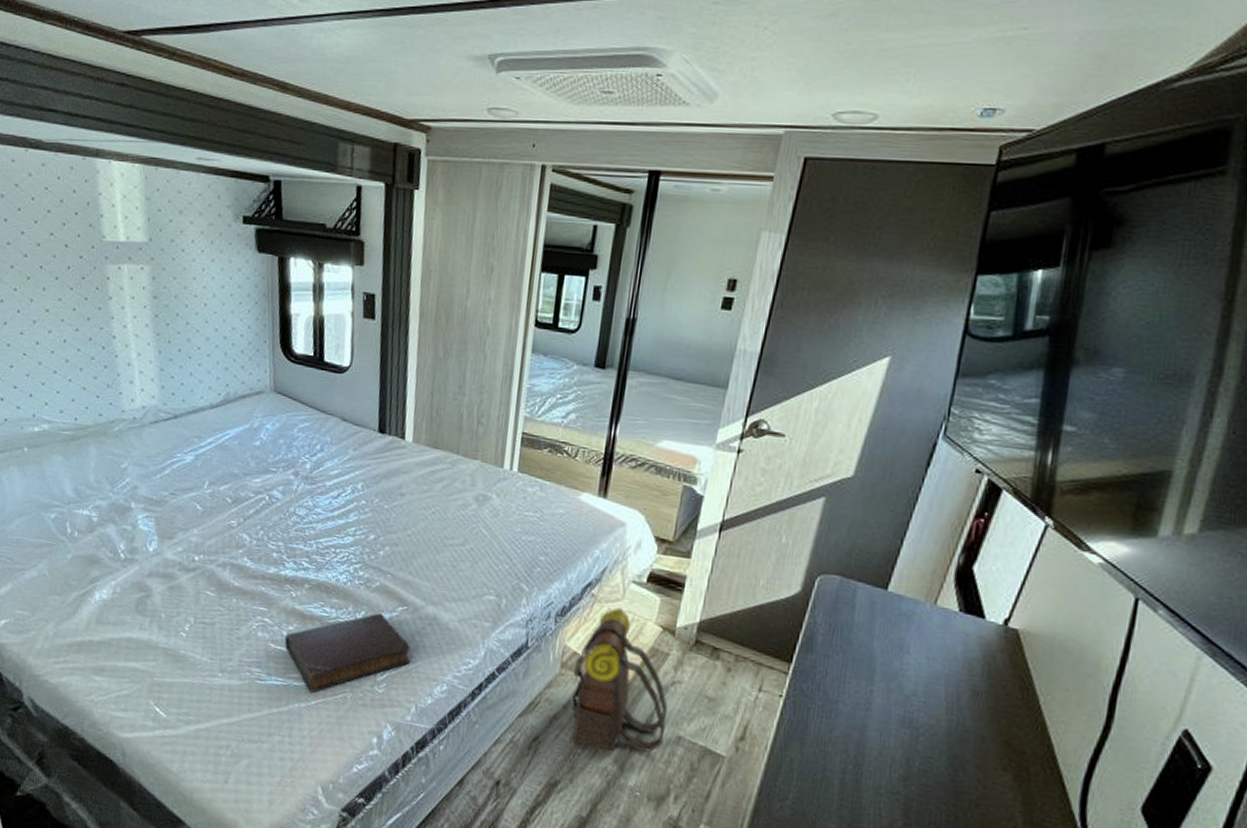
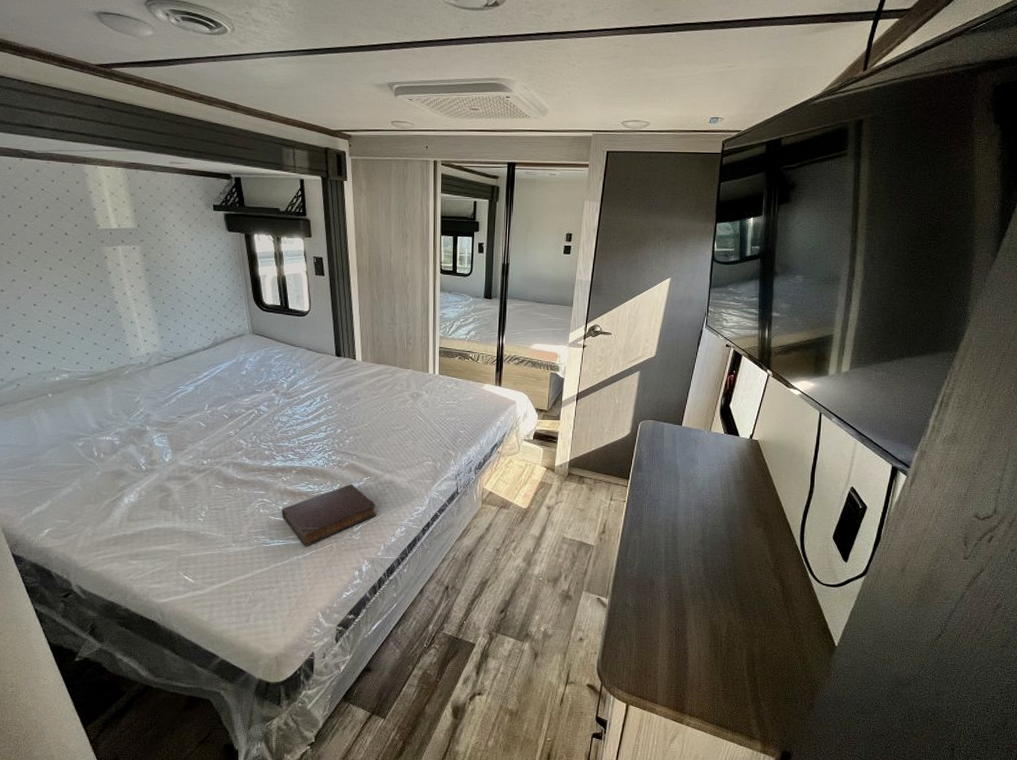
backpack: present [570,607,668,753] -> none [490,458,555,554]

